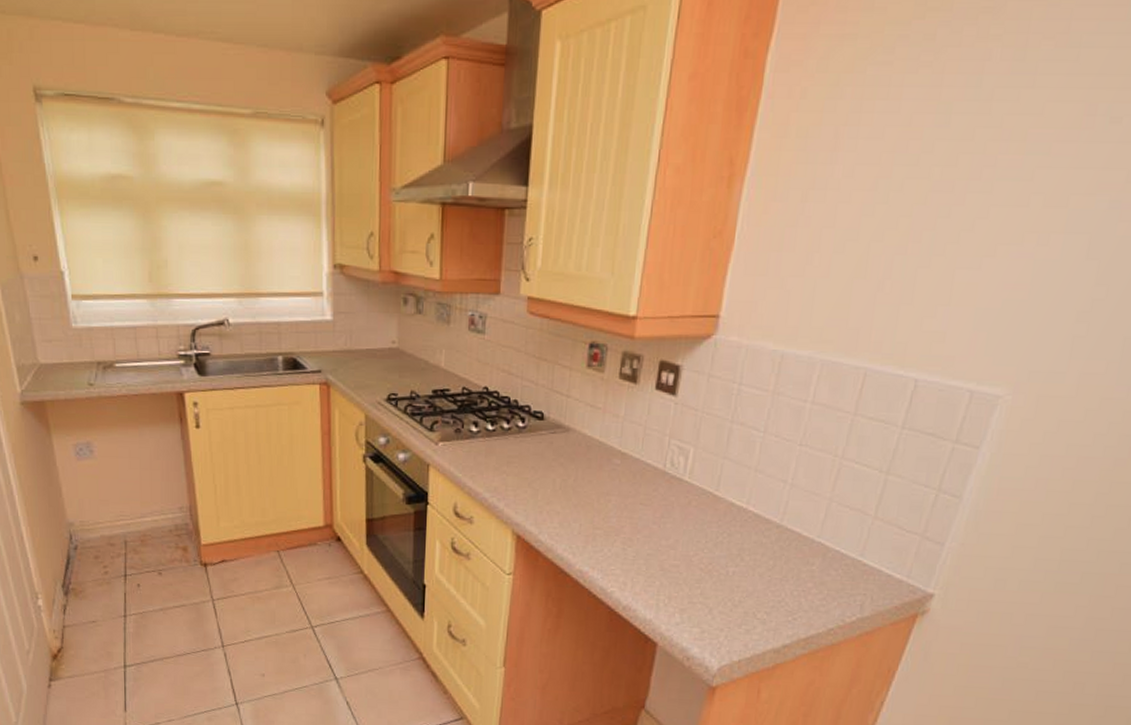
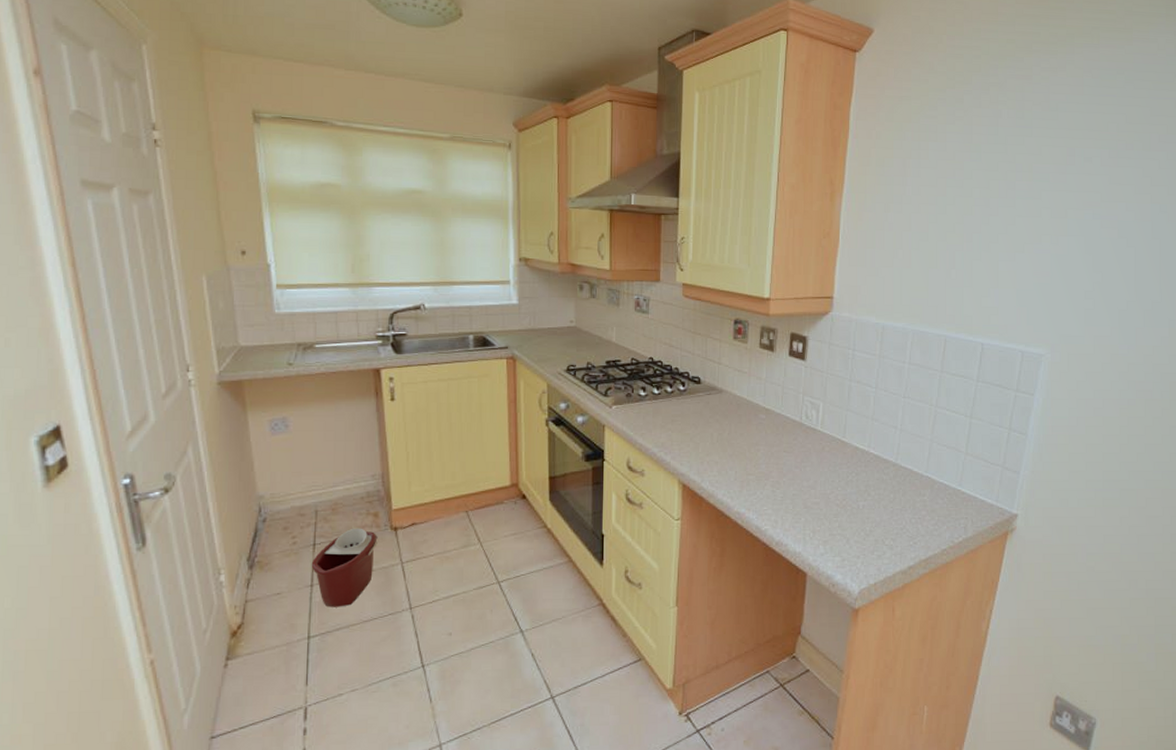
bucket: none [123,561,189,640] -> present [311,528,379,607]

